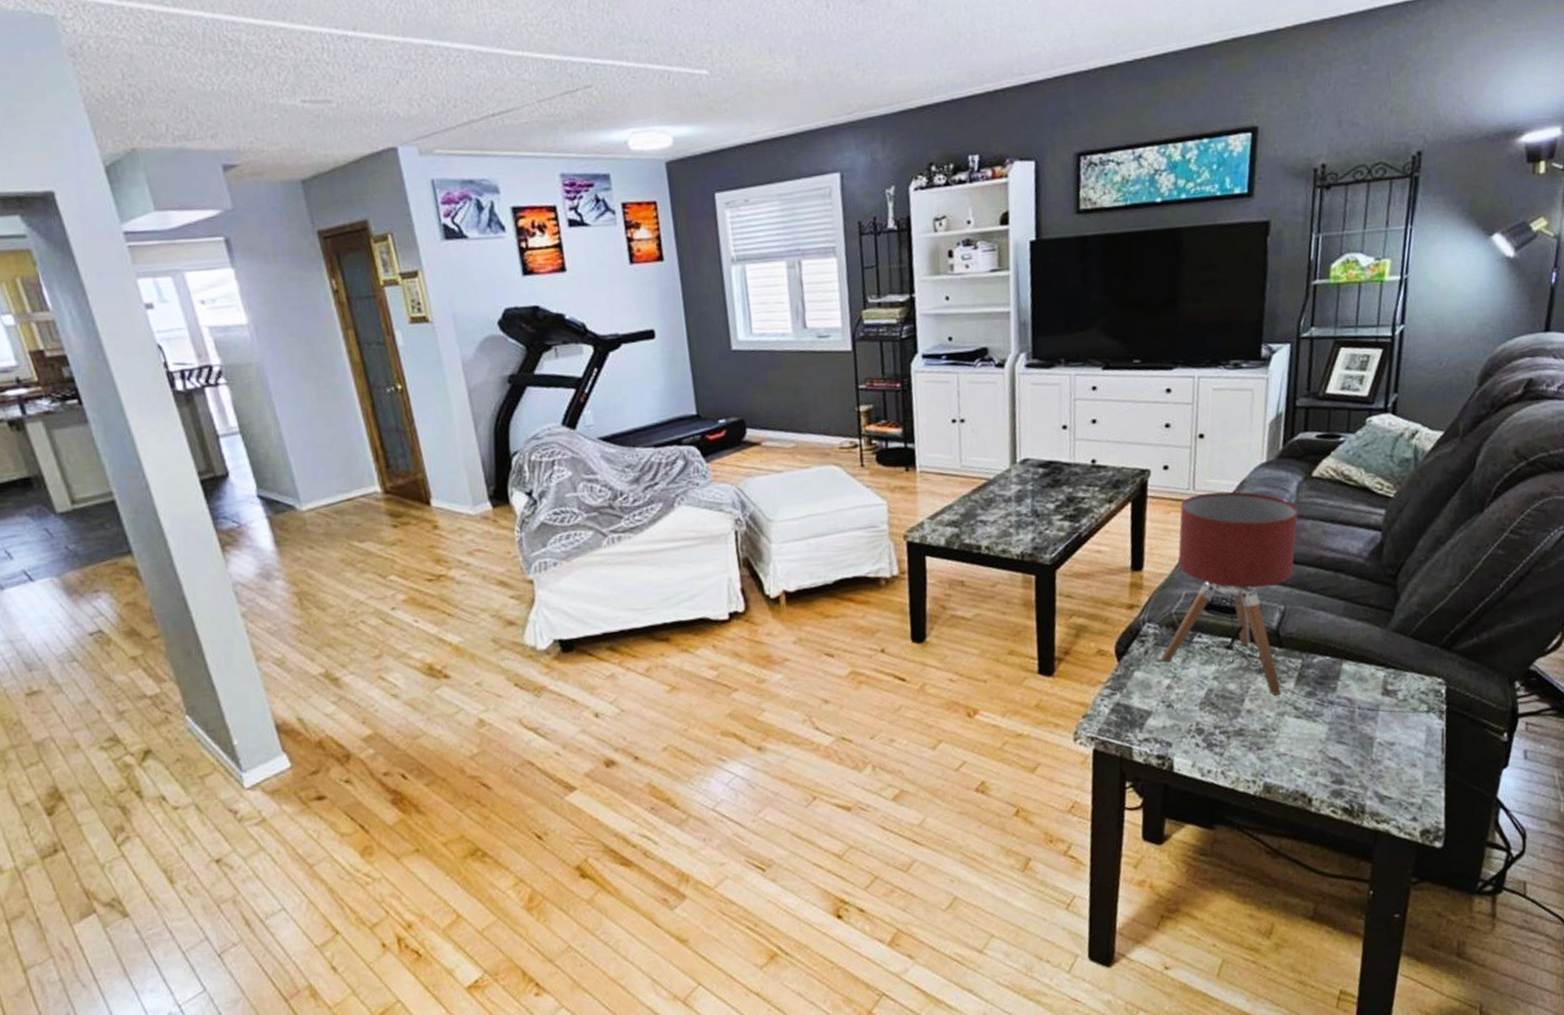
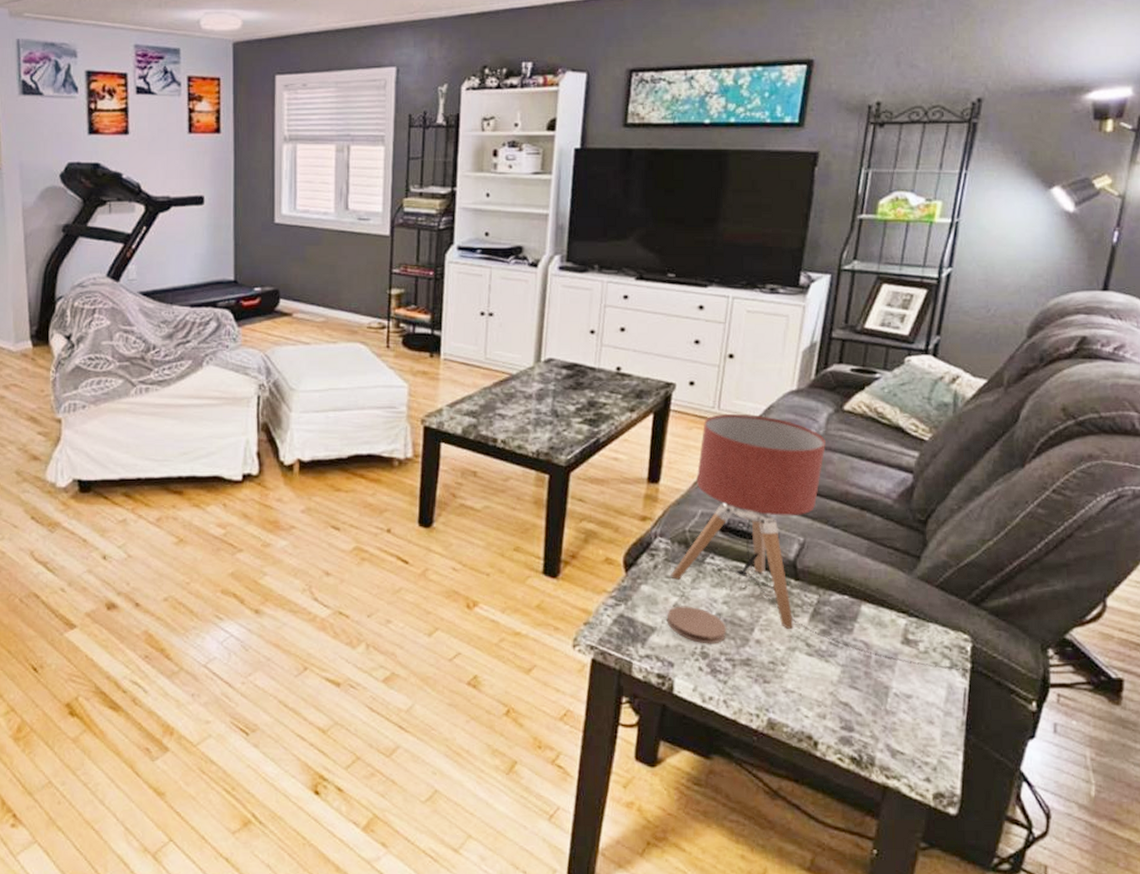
coaster: none [1161,686,1219,720] -> present [667,606,727,644]

